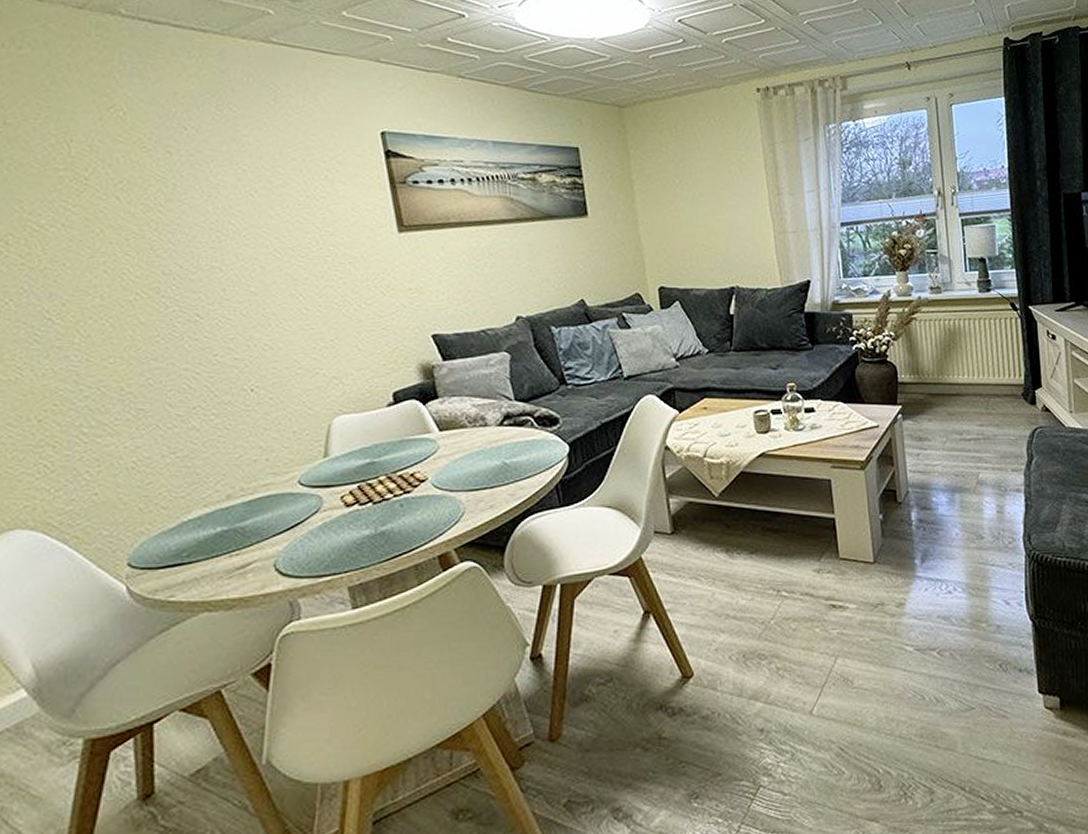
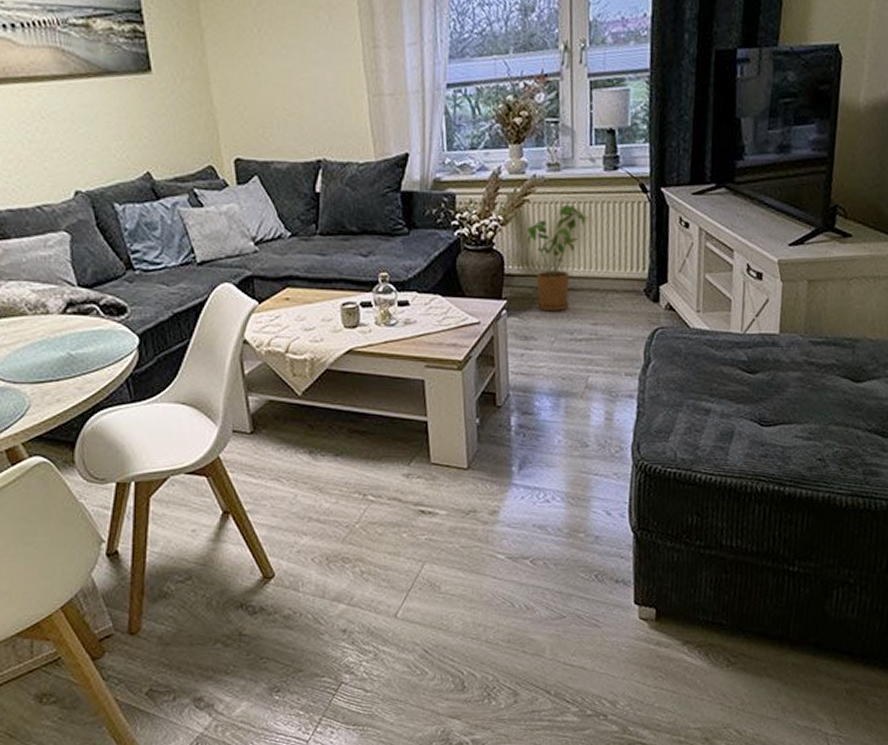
house plant: none [916,322,968,415] -> present [526,205,588,312]

